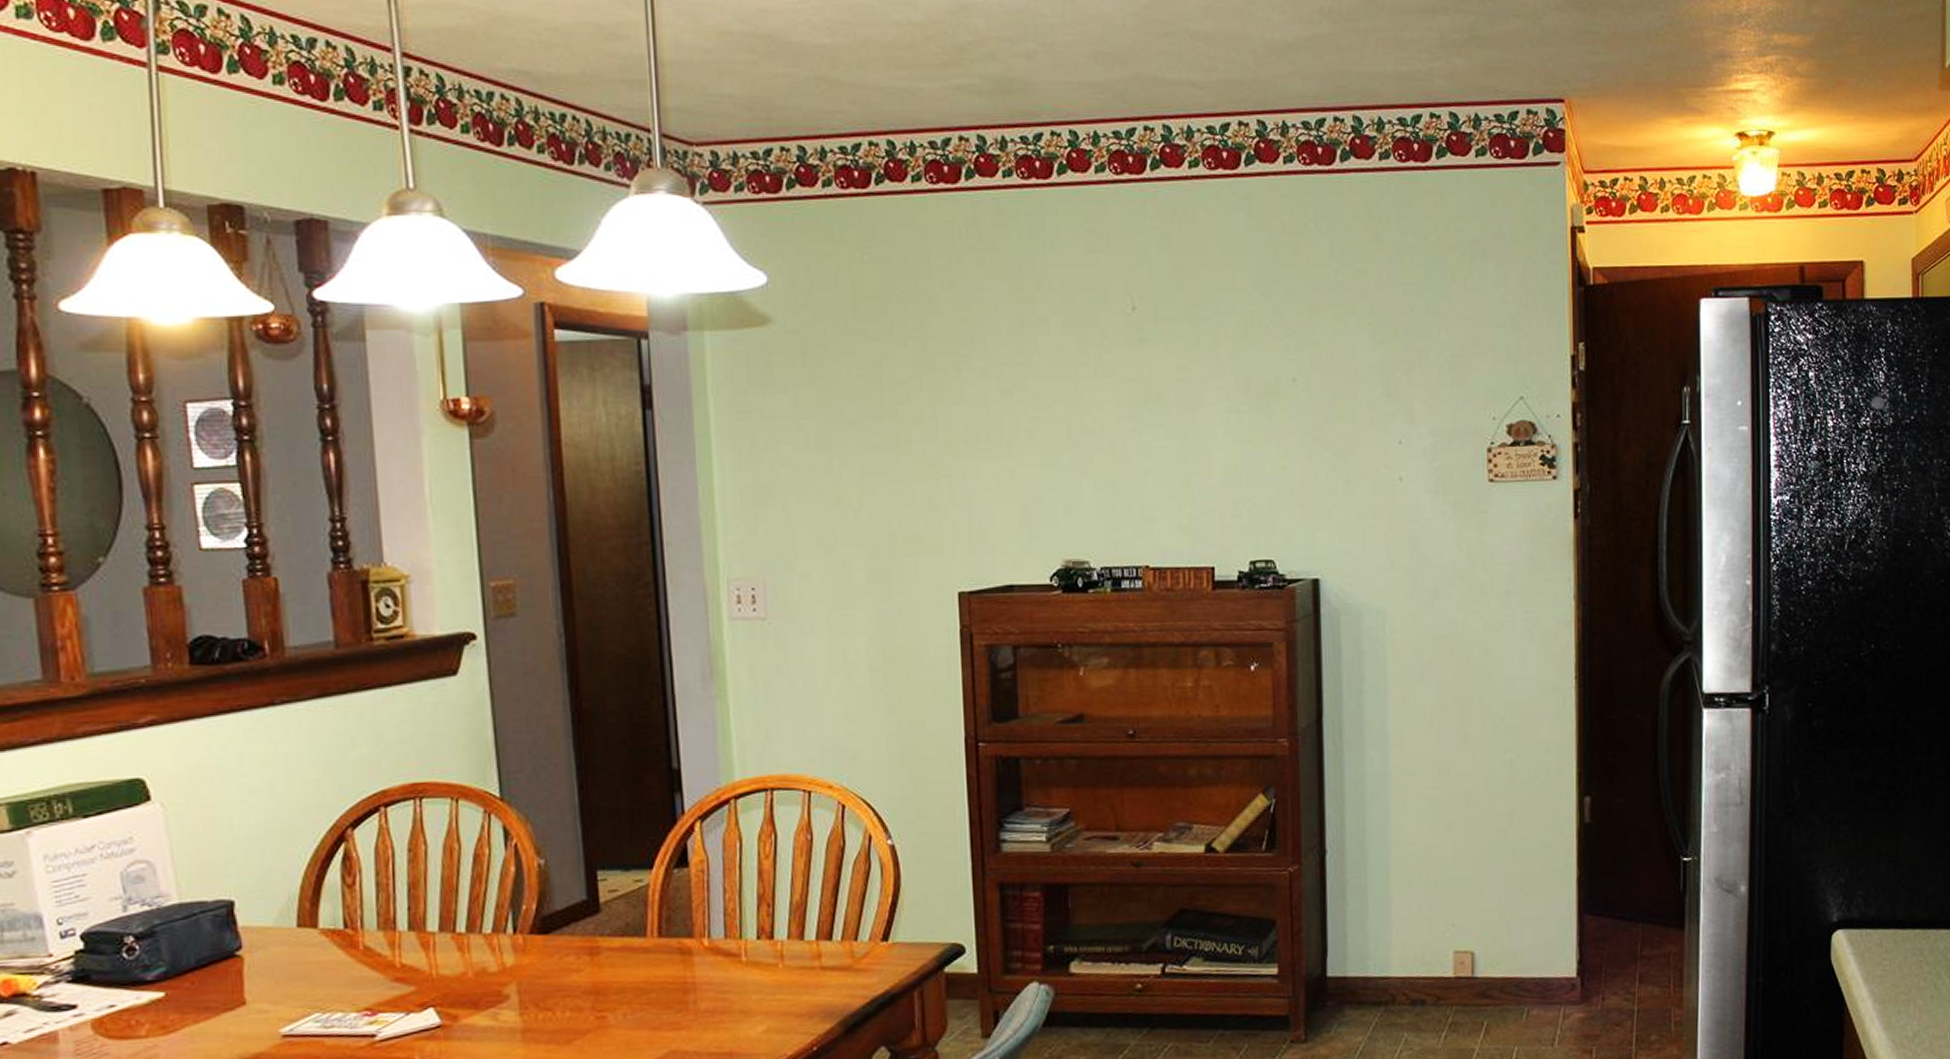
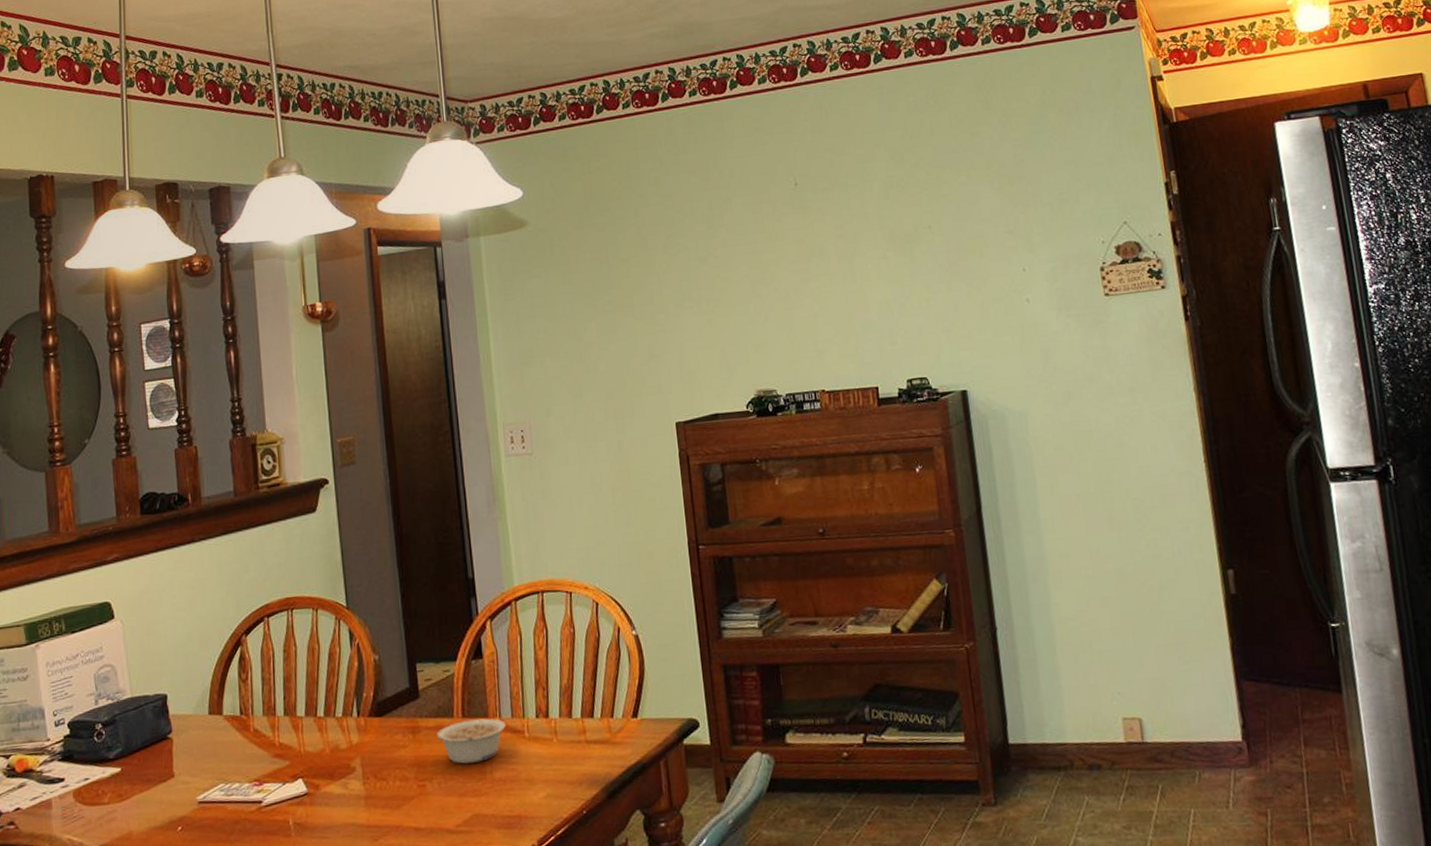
legume: none [623,938,717,992] -> present [437,718,506,764]

